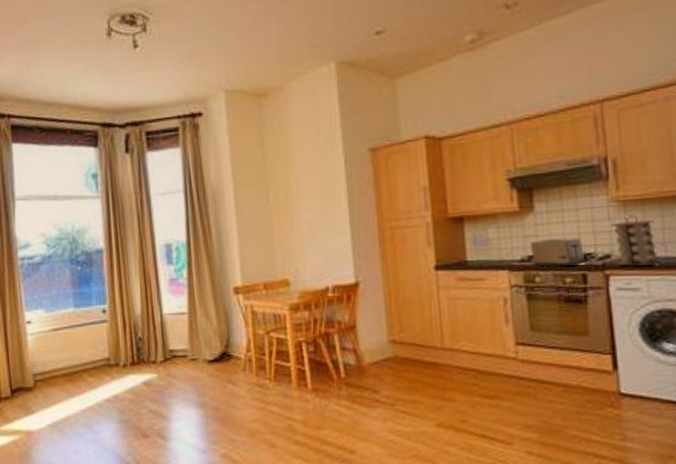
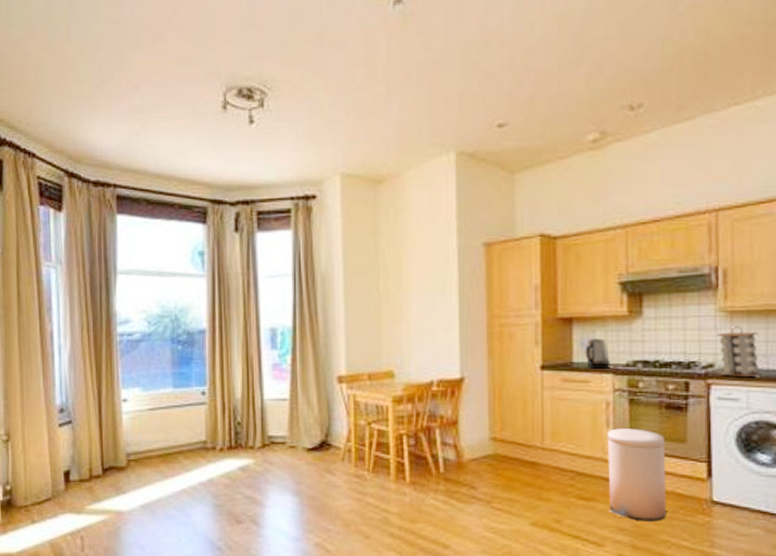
kettle: none [478,236,505,267] -> present [585,339,610,370]
pedal bin: none [507,324,574,417] -> present [607,428,667,522]
toaster: present [529,237,585,267] -> none [636,345,688,374]

